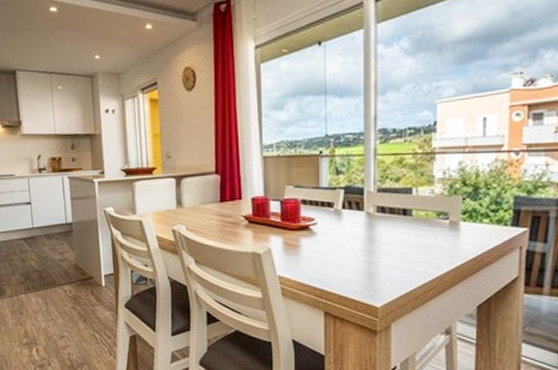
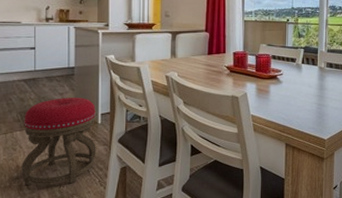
stool: none [27,257,103,352] -> present [21,98,96,186]

